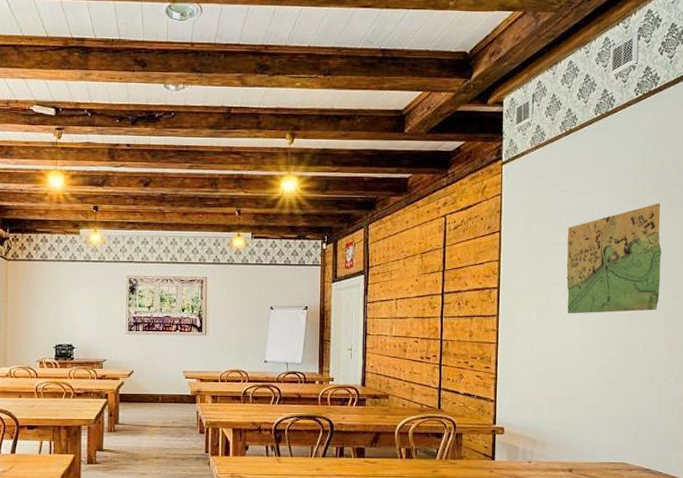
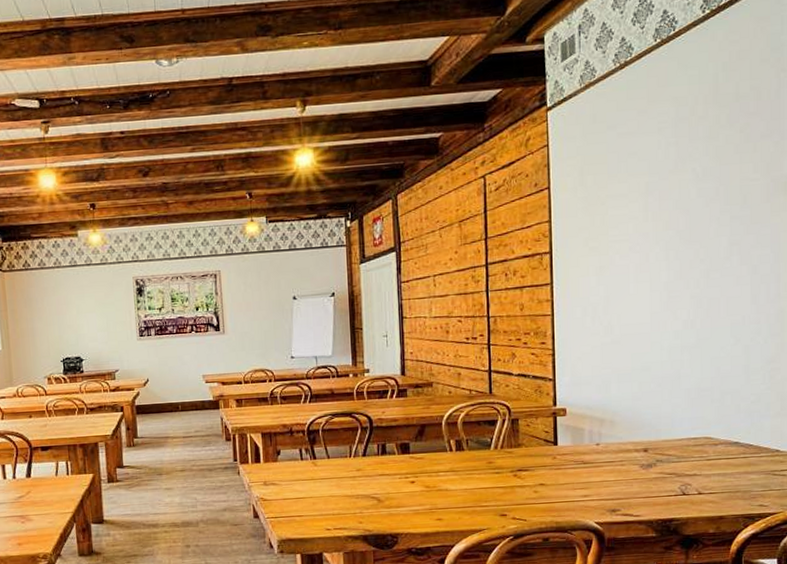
map: present [566,202,661,314] -> none [628,136,741,275]

